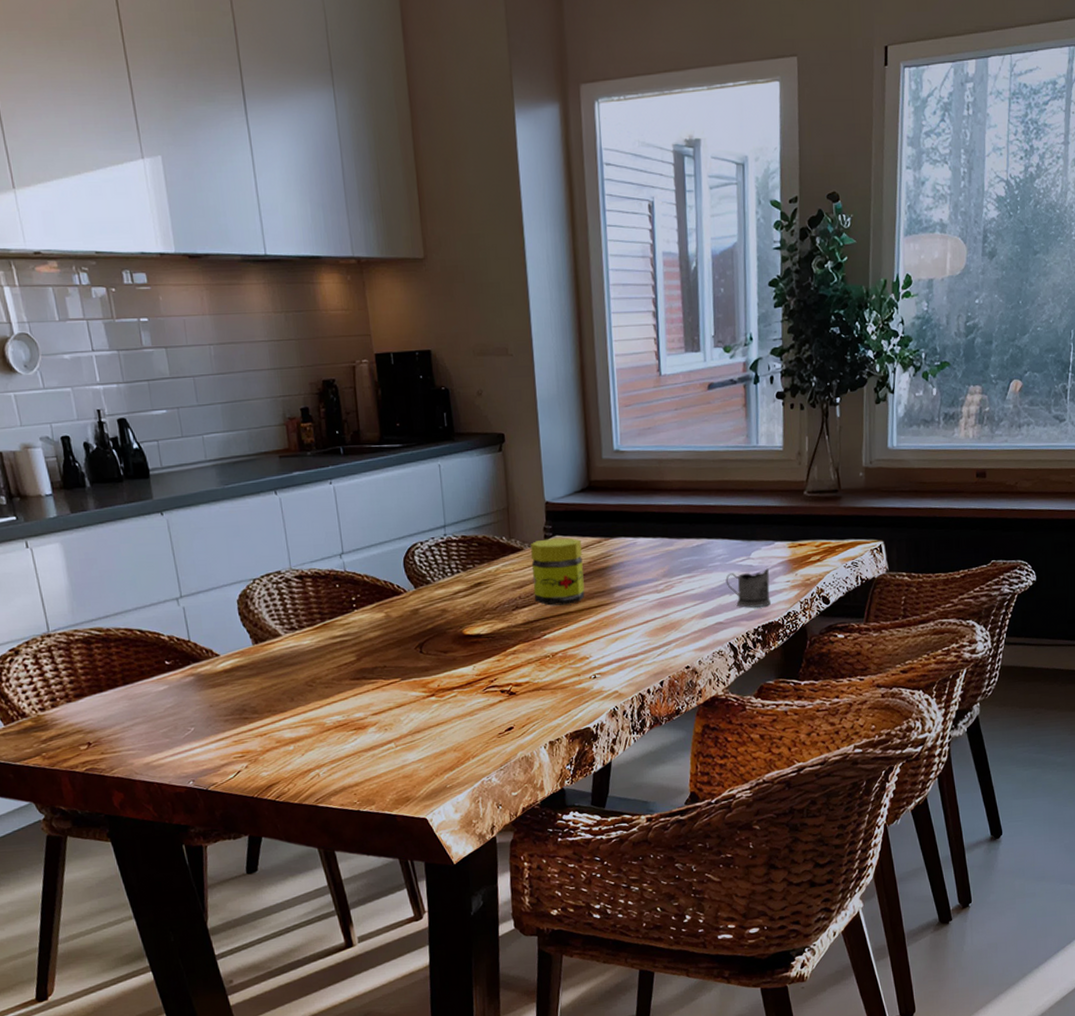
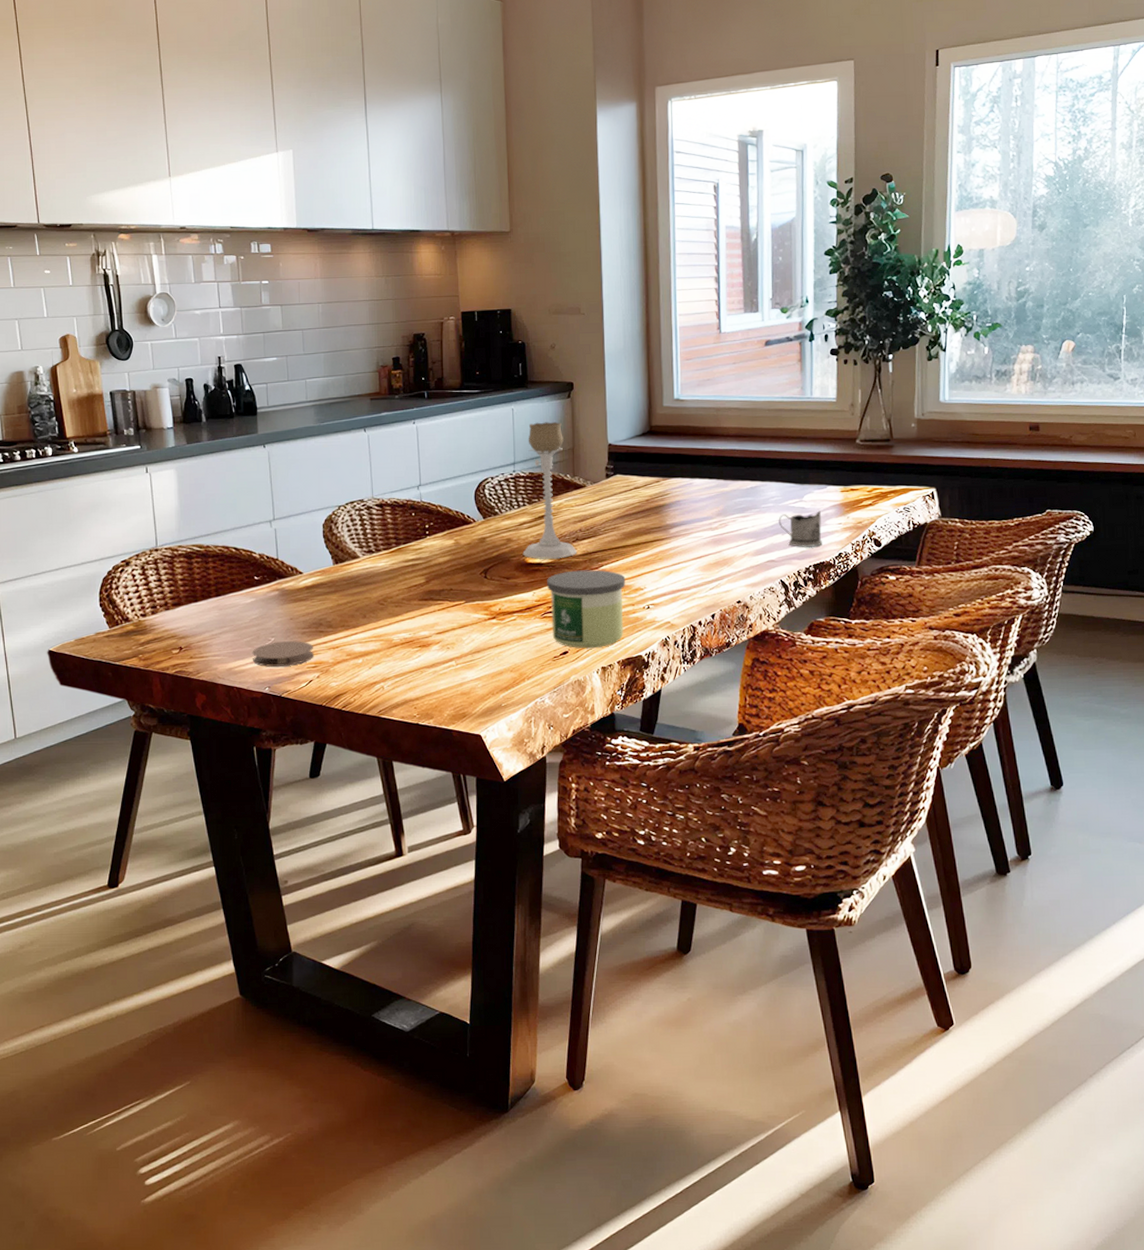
coaster: none [170,729,241,759] -> present [252,641,314,667]
candle holder: none [458,478,518,630] -> present [522,421,577,559]
candle: none [487,639,571,723] -> present [547,570,626,649]
jar: present [531,538,585,606] -> none [592,477,642,539]

